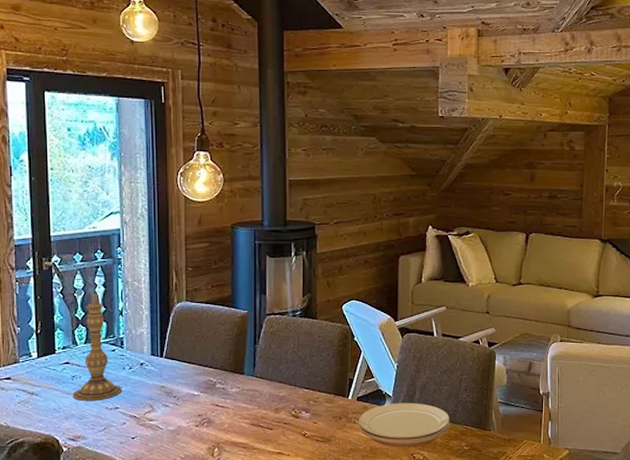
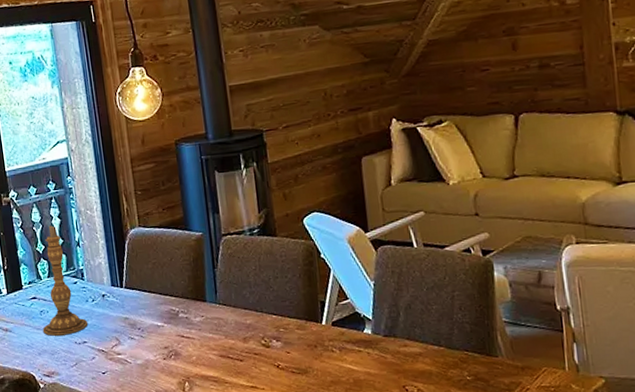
plate: present [359,402,451,447] -> none [337,326,447,378]

